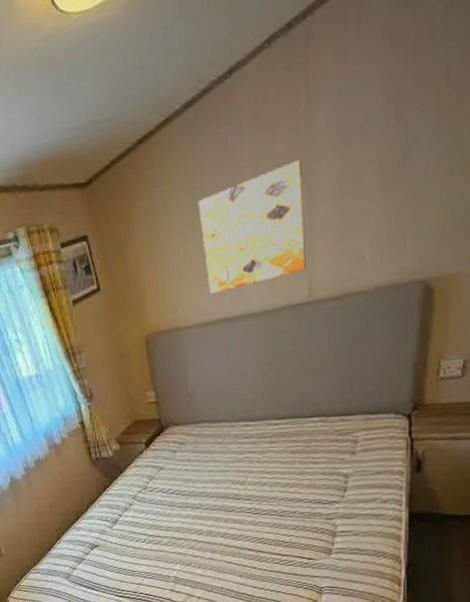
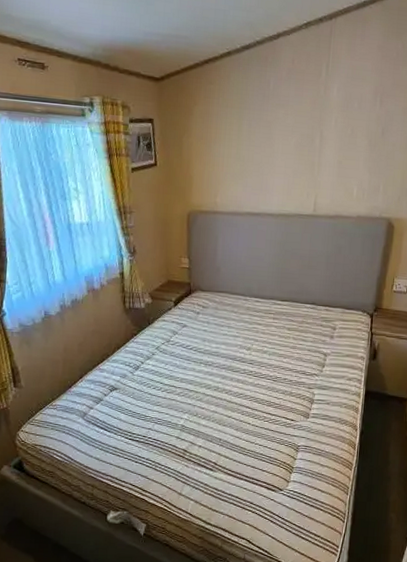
wall art: present [197,160,306,294] -> none [243,111,319,192]

